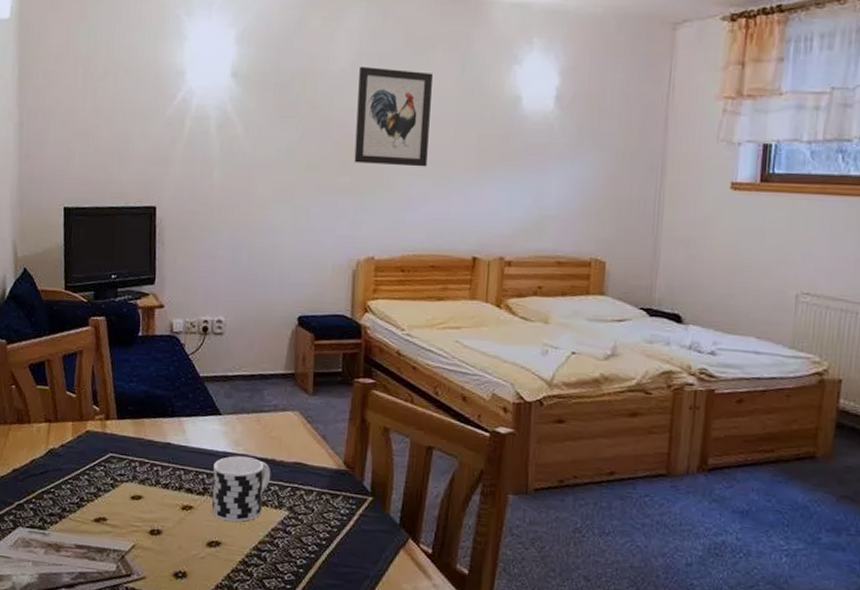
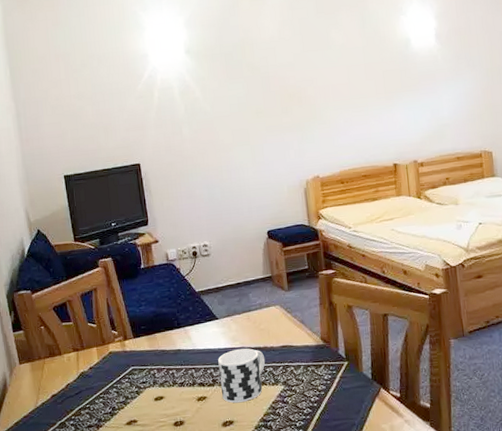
wall art: present [354,66,433,167] -> none [285,30,348,106]

